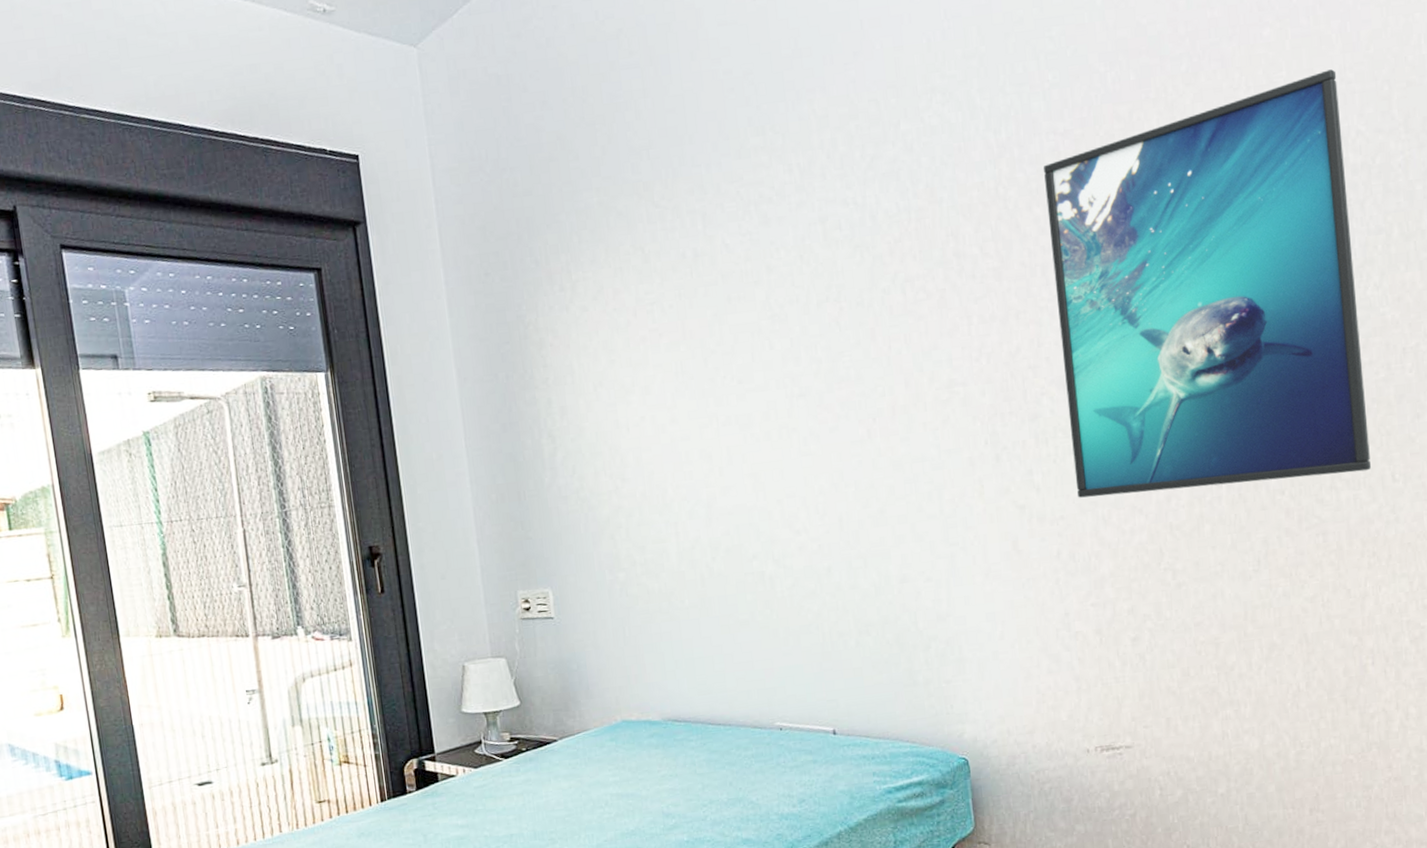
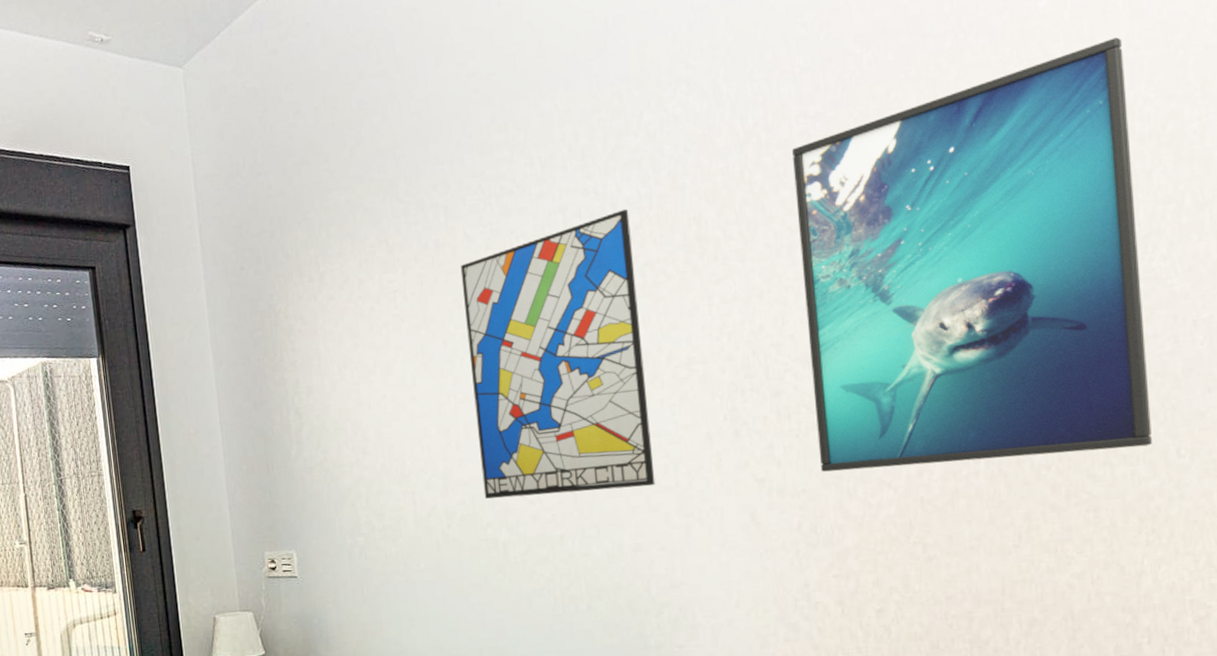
wall art: none [720,221,920,529] -> present [460,208,656,499]

